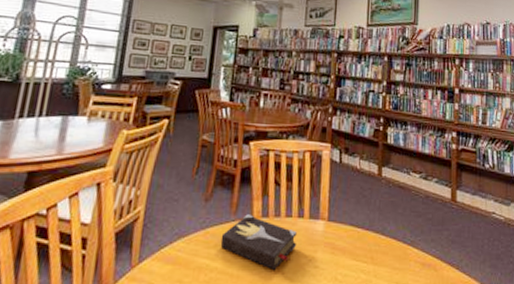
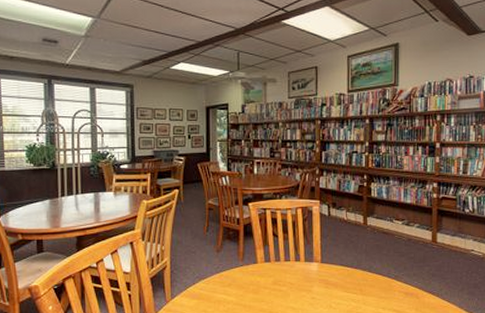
hardback book: present [220,214,297,271] -> none [233,260,295,302]

